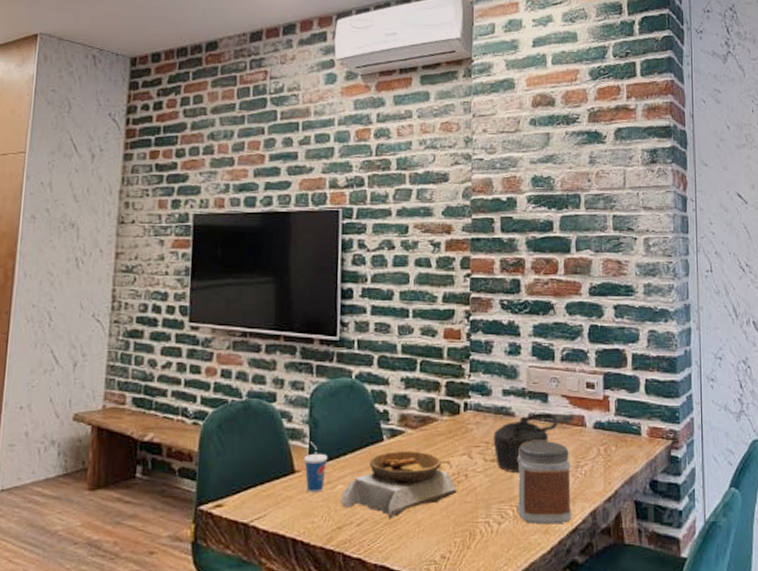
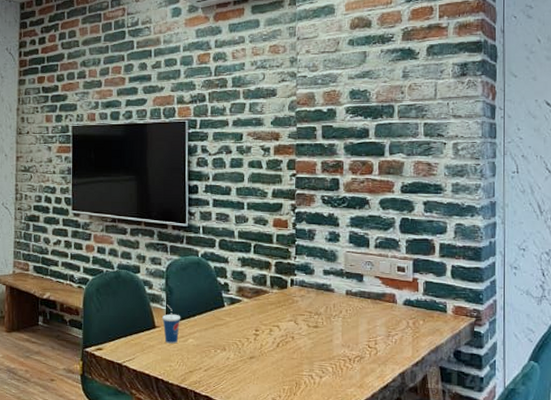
bowl: present [341,451,457,519] -> none [192,315,285,368]
teapot: present [493,413,559,474] -> none [315,290,372,339]
jar: present [517,441,572,525] -> none [335,313,383,381]

